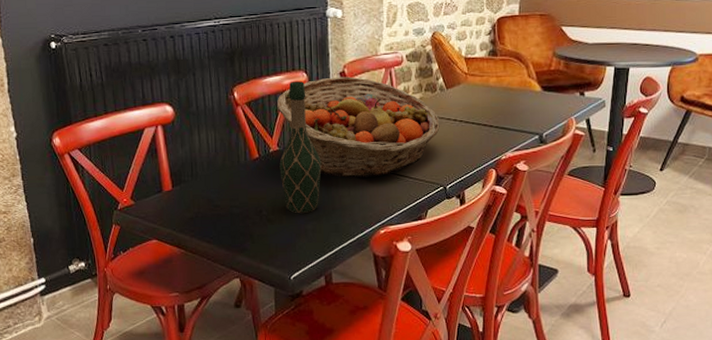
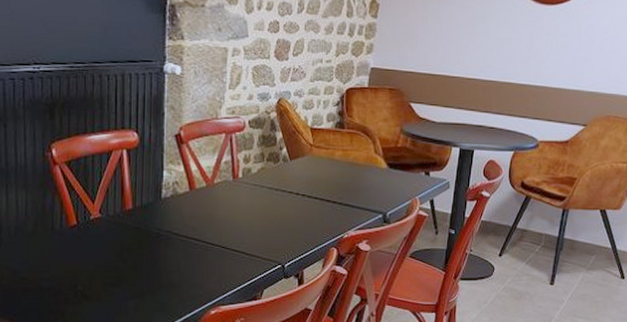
fruit basket: present [277,76,440,178] -> none [102,139,281,252]
wine bottle: present [279,81,322,214] -> none [100,141,149,290]

